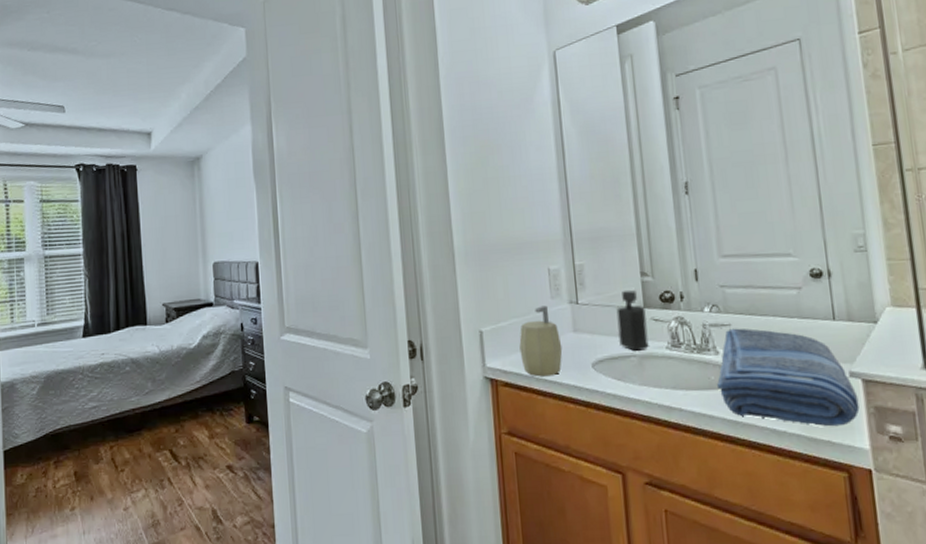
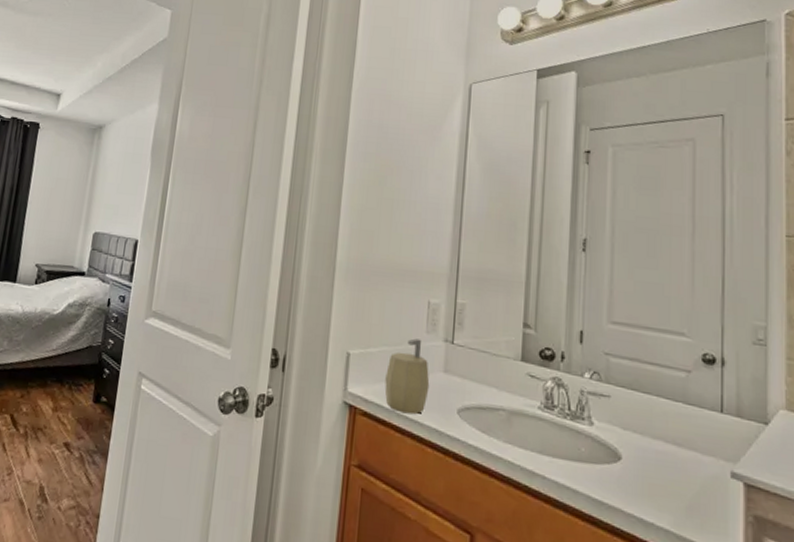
perfume bottle: present [616,289,649,351] -> none [489,338,524,406]
towel: present [716,328,860,427] -> none [586,400,737,530]

